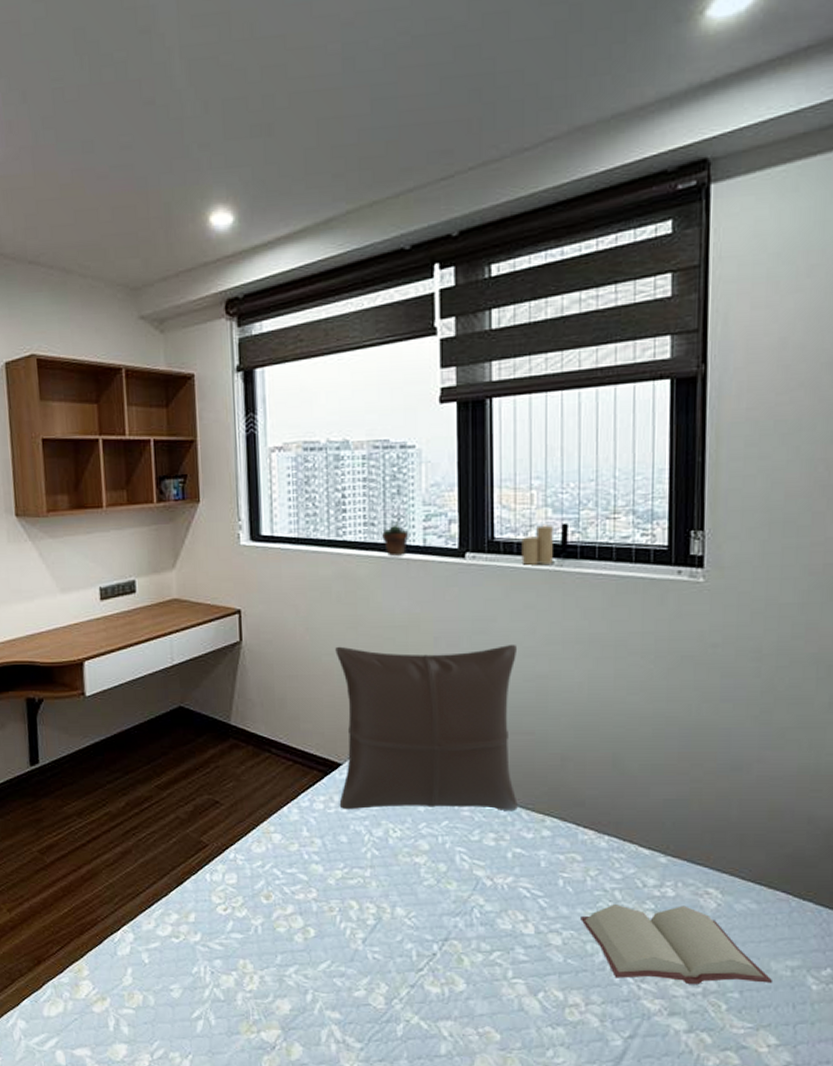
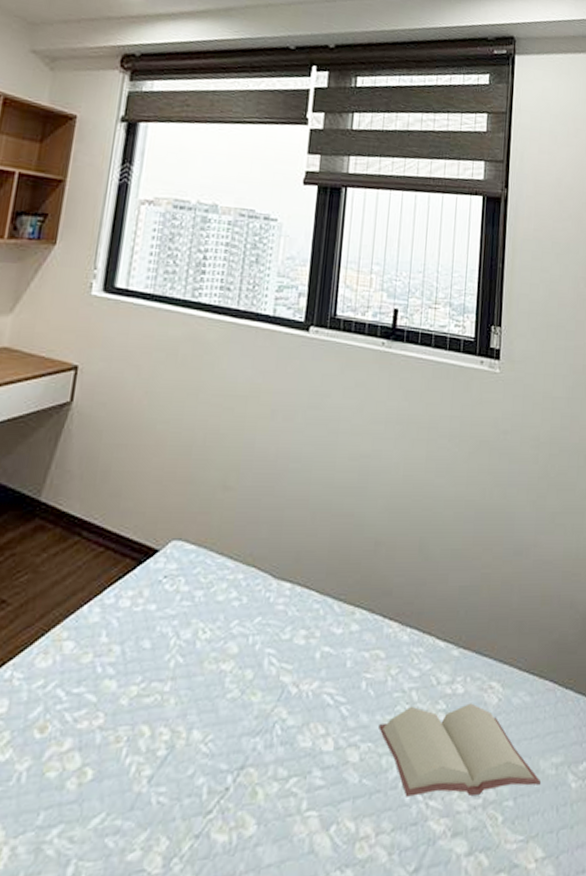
pillow: present [335,644,518,812] -> none [148,413,347,606]
succulent plant: present [382,513,409,557] -> none [236,281,262,324]
candle: present [521,520,553,565] -> none [357,303,386,345]

